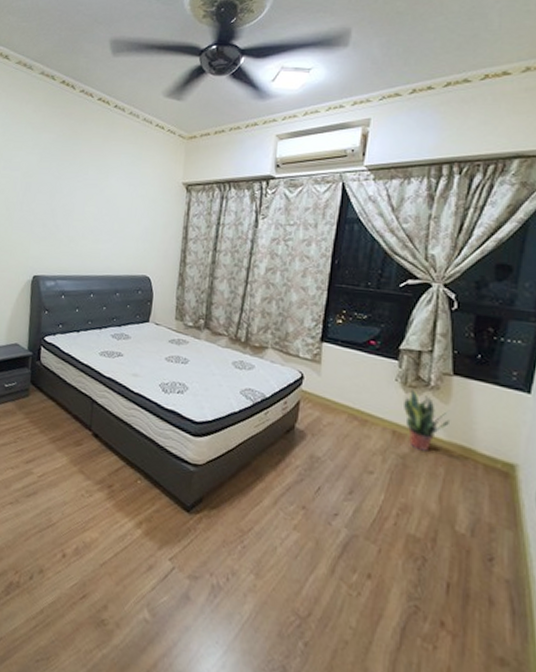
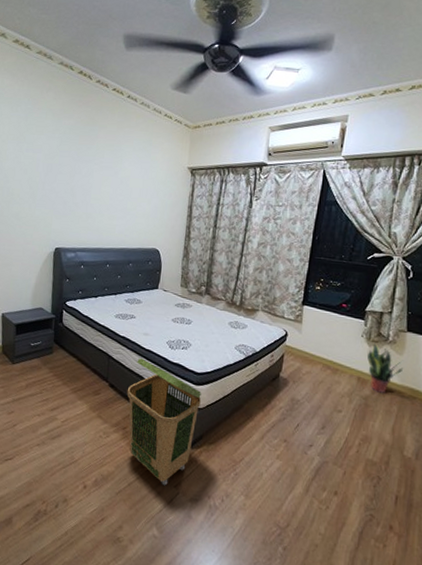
laundry basket: none [113,403,201,558] -> present [127,358,201,486]

